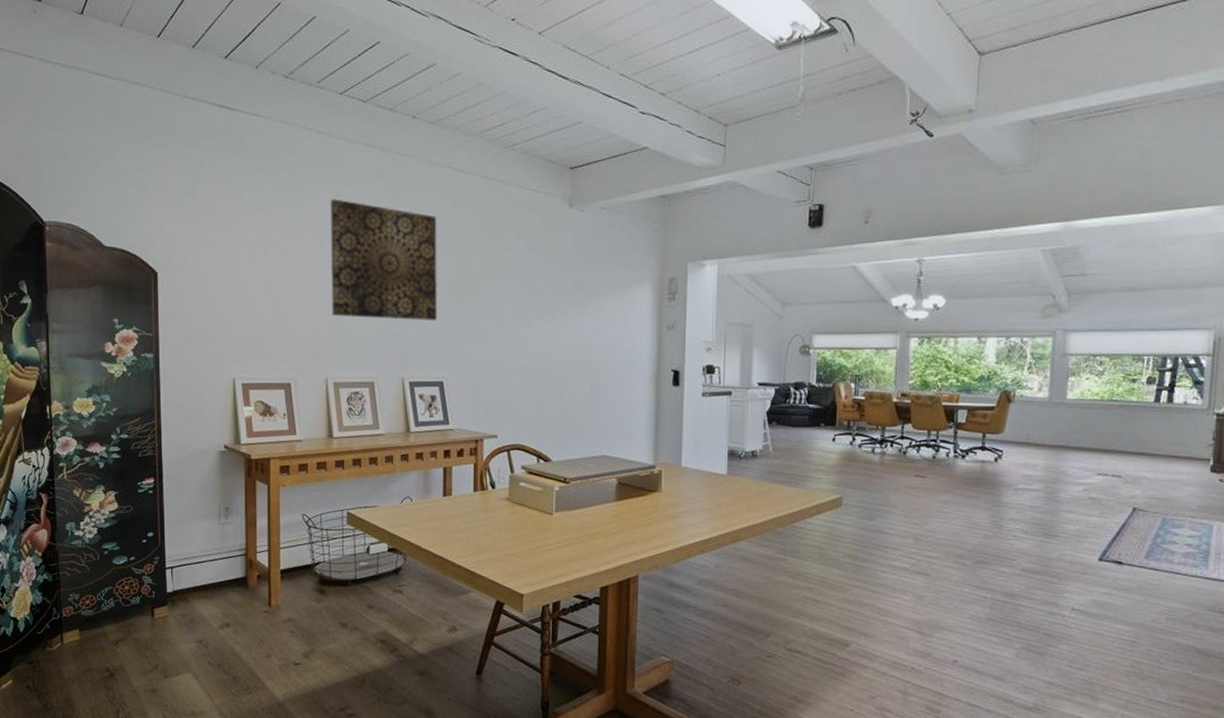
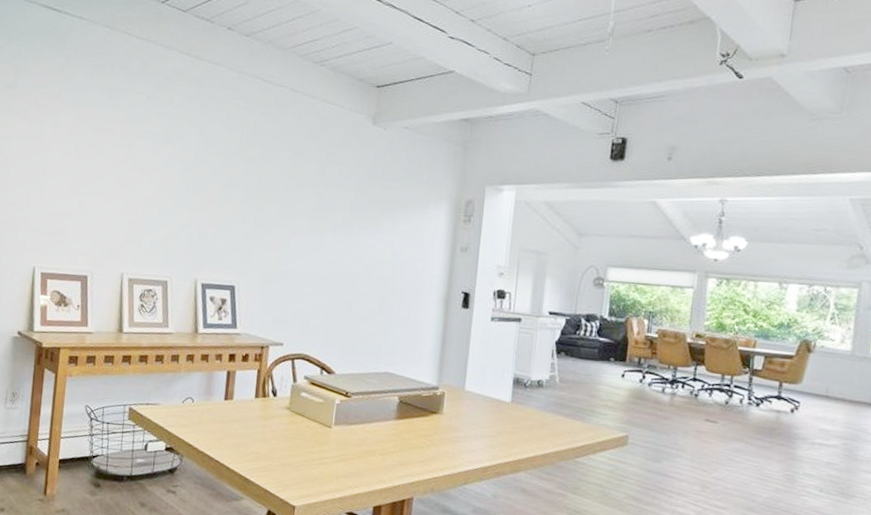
wall art: present [330,199,438,321] -> none [133,101,243,226]

